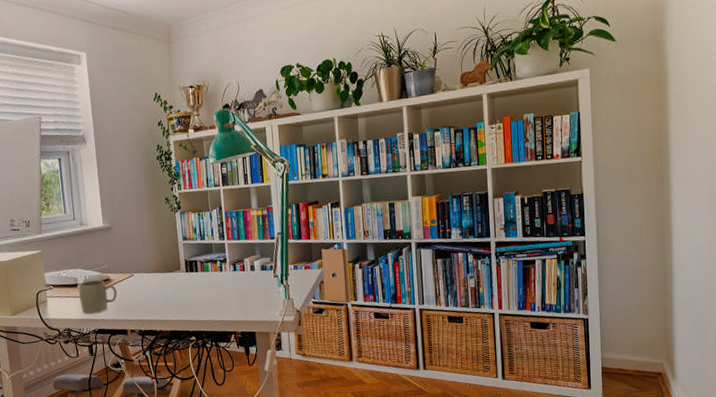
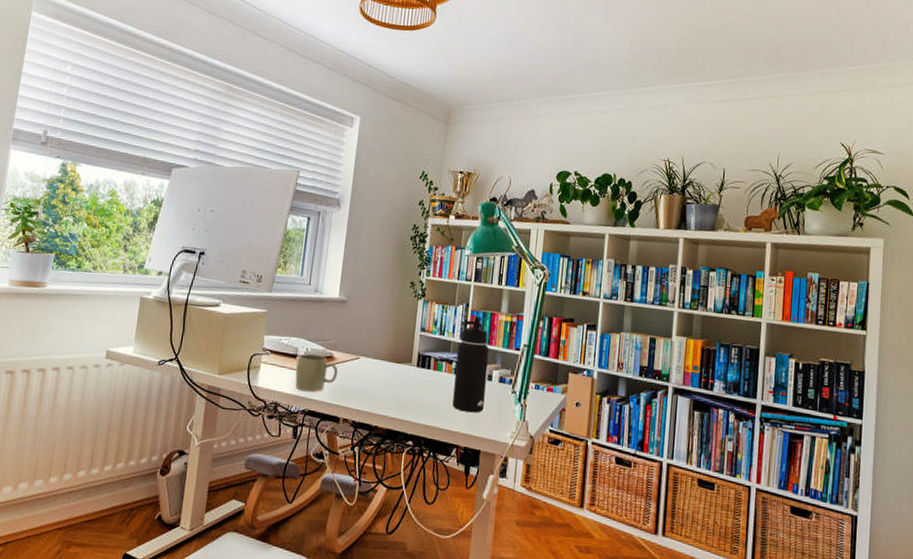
water bottle: none [218,217,252,302] -> present [452,317,489,413]

